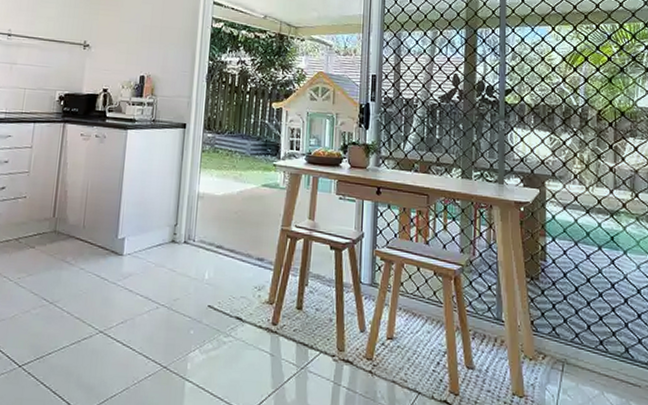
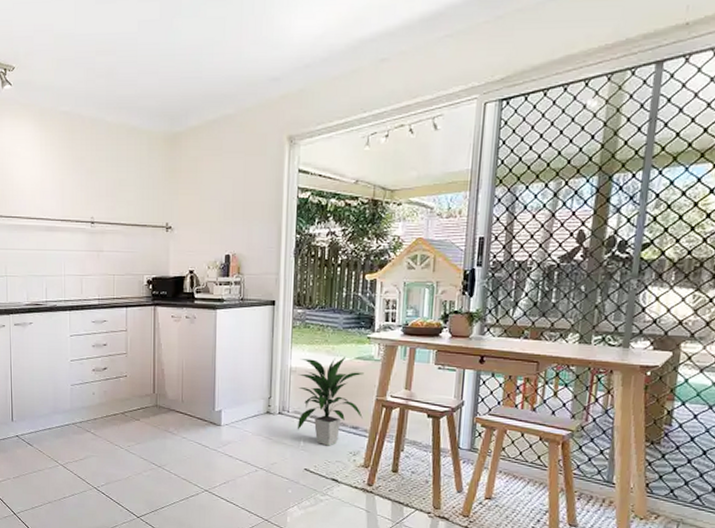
indoor plant: none [203,184,270,280] -> present [298,357,364,446]

